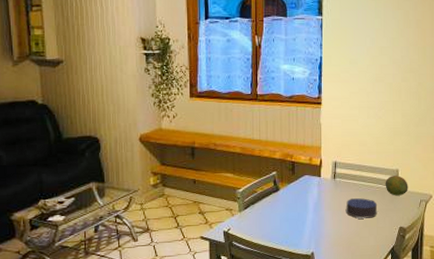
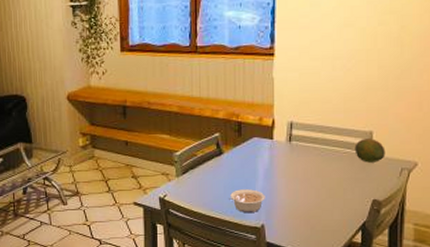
legume: none [284,221,315,243] -> present [229,189,265,214]
candle: present [346,198,378,219] -> none [305,165,345,188]

